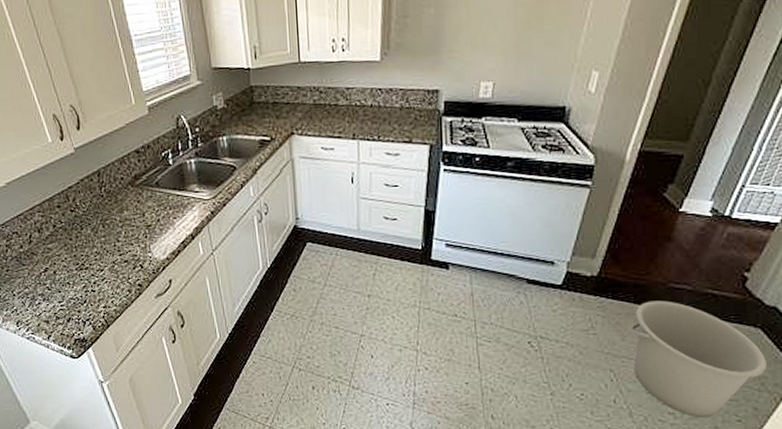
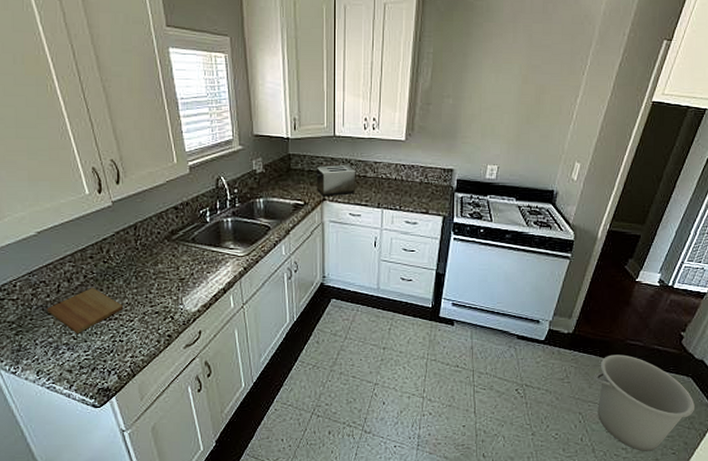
cutting board: none [20,237,94,284] -> present [46,288,124,334]
toaster: none [281,93,327,131] -> present [316,164,356,197]

